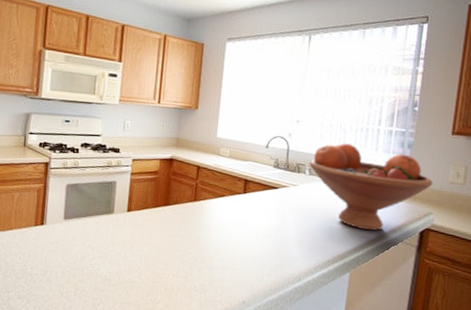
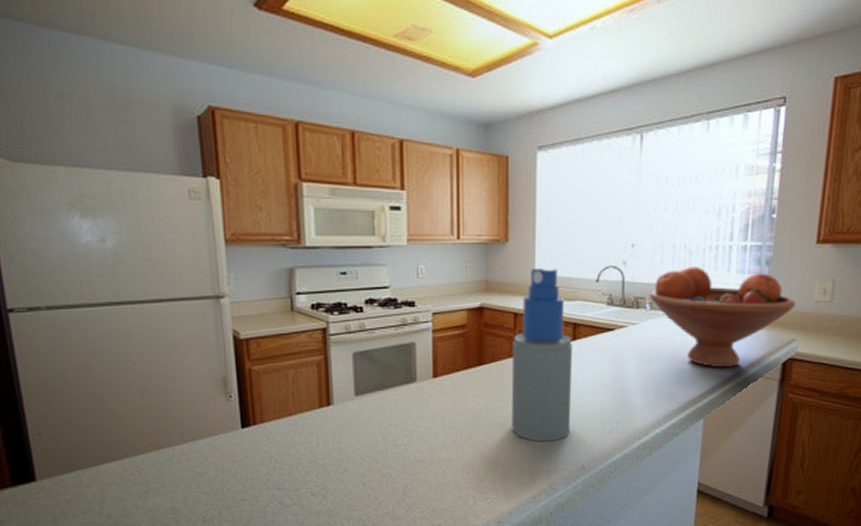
spray bottle: none [187,132,243,277] -> present [511,269,573,442]

